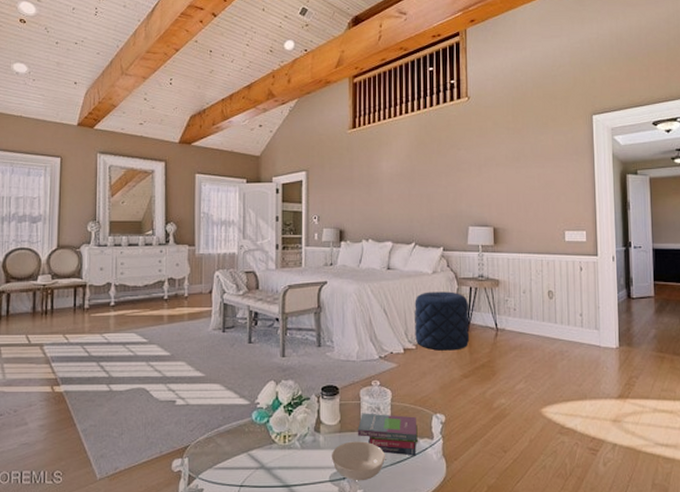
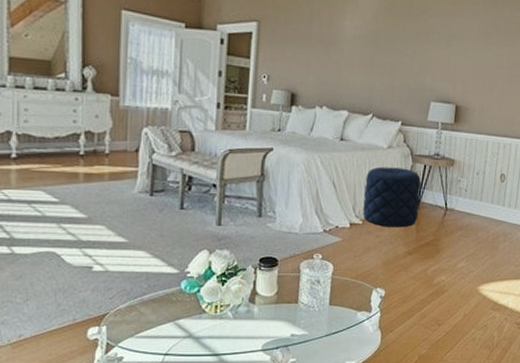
bowl: present [331,441,385,481] -> none [265,312,321,351]
books: present [357,413,418,456] -> none [294,285,357,328]

